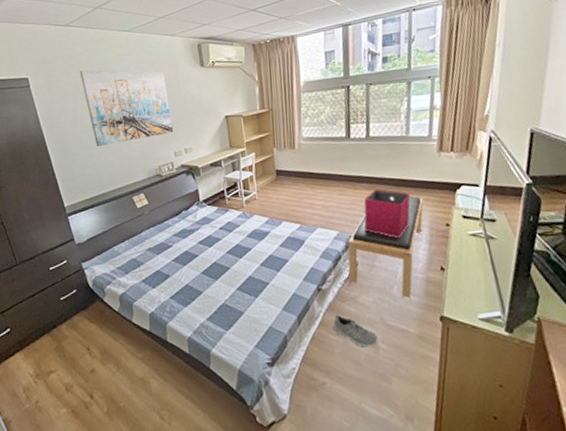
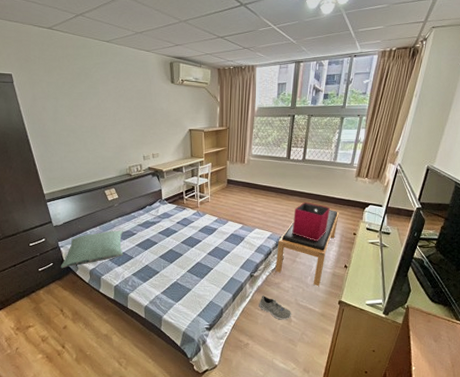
wall art: present [80,70,174,146] -> none [61,73,144,144]
pillow: none [85,243,158,296] -> present [60,230,124,269]

